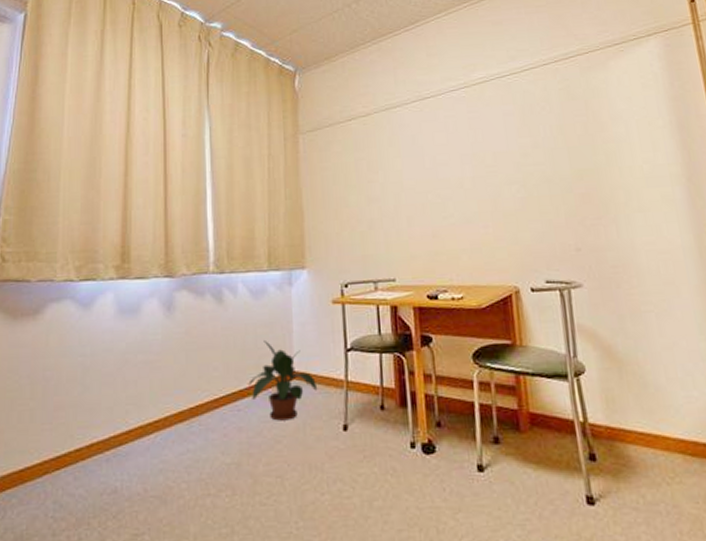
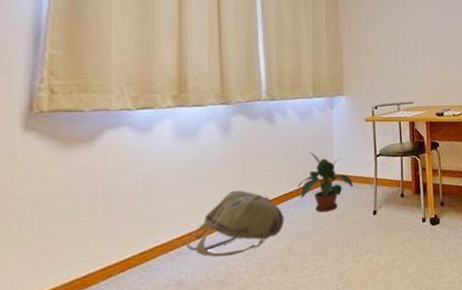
backpack: none [122,383,233,465] -> present [185,190,285,257]

